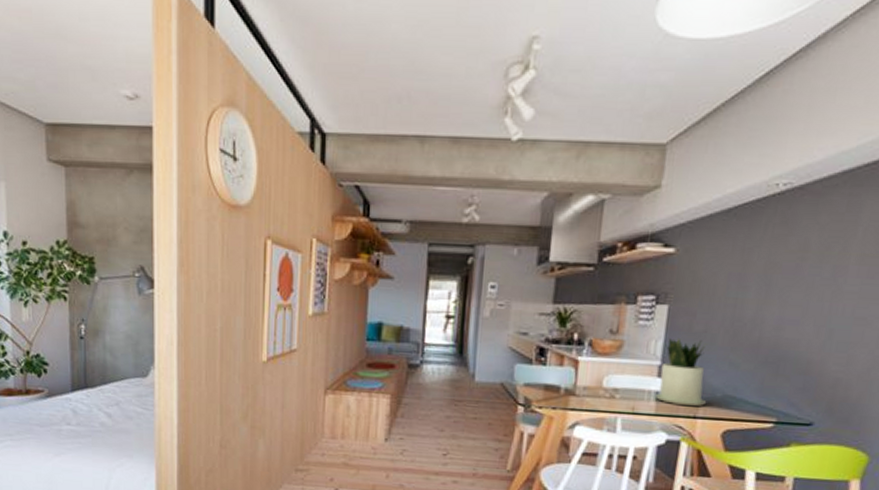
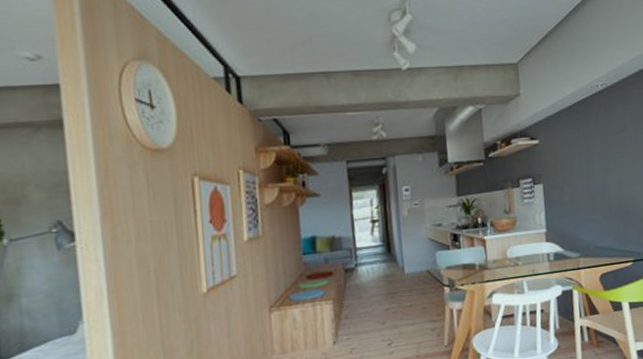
planter: present [654,337,707,407] -> none [547,207,585,262]

